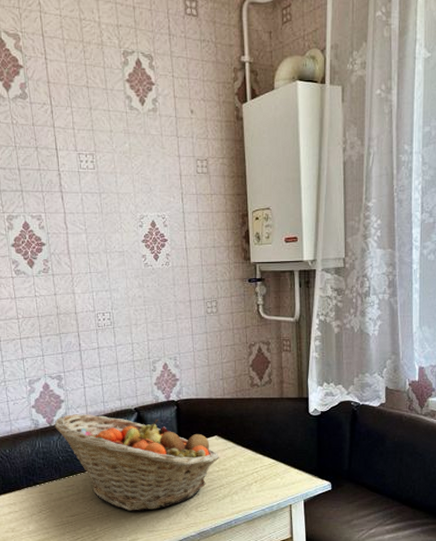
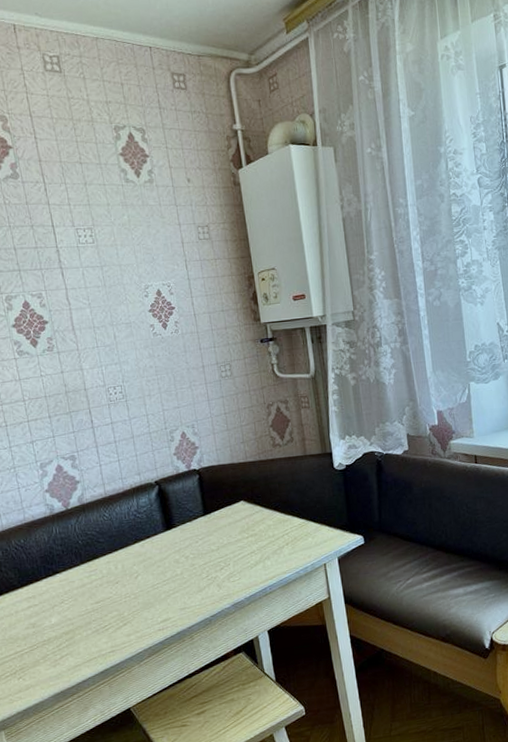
fruit basket: present [54,414,219,511] -> none [71,490,247,590]

